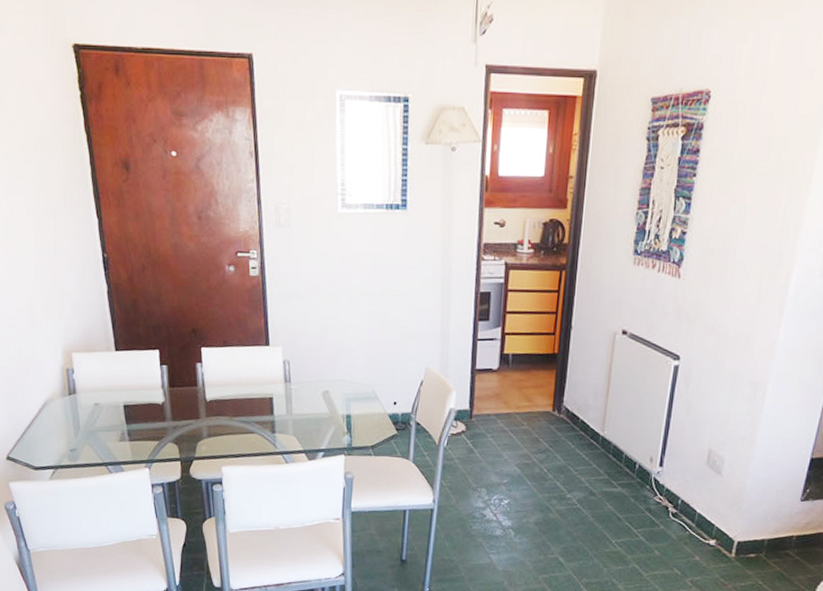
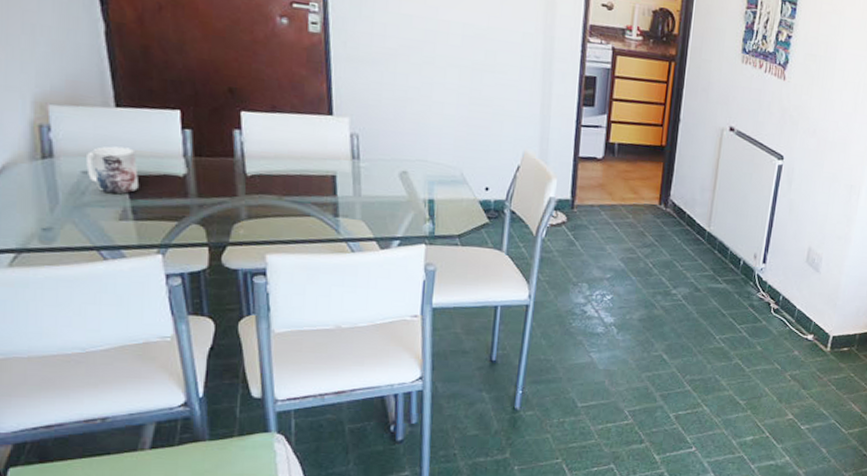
mug: none [97,382,132,421] -> present [86,146,139,194]

